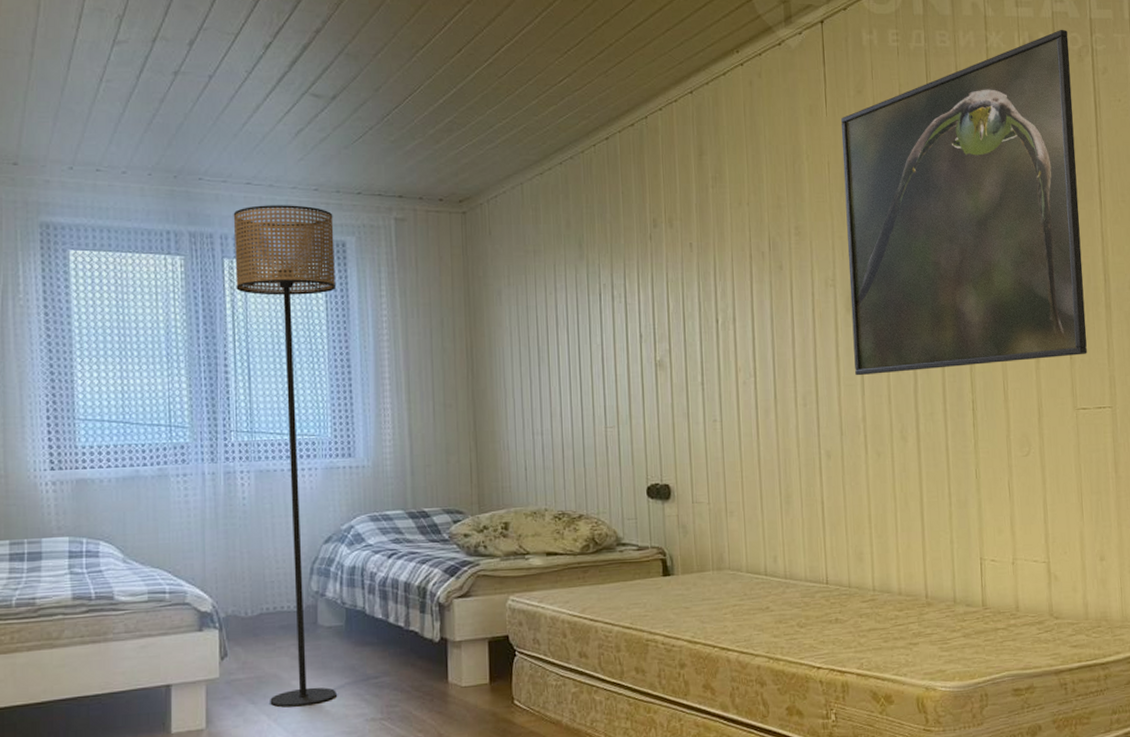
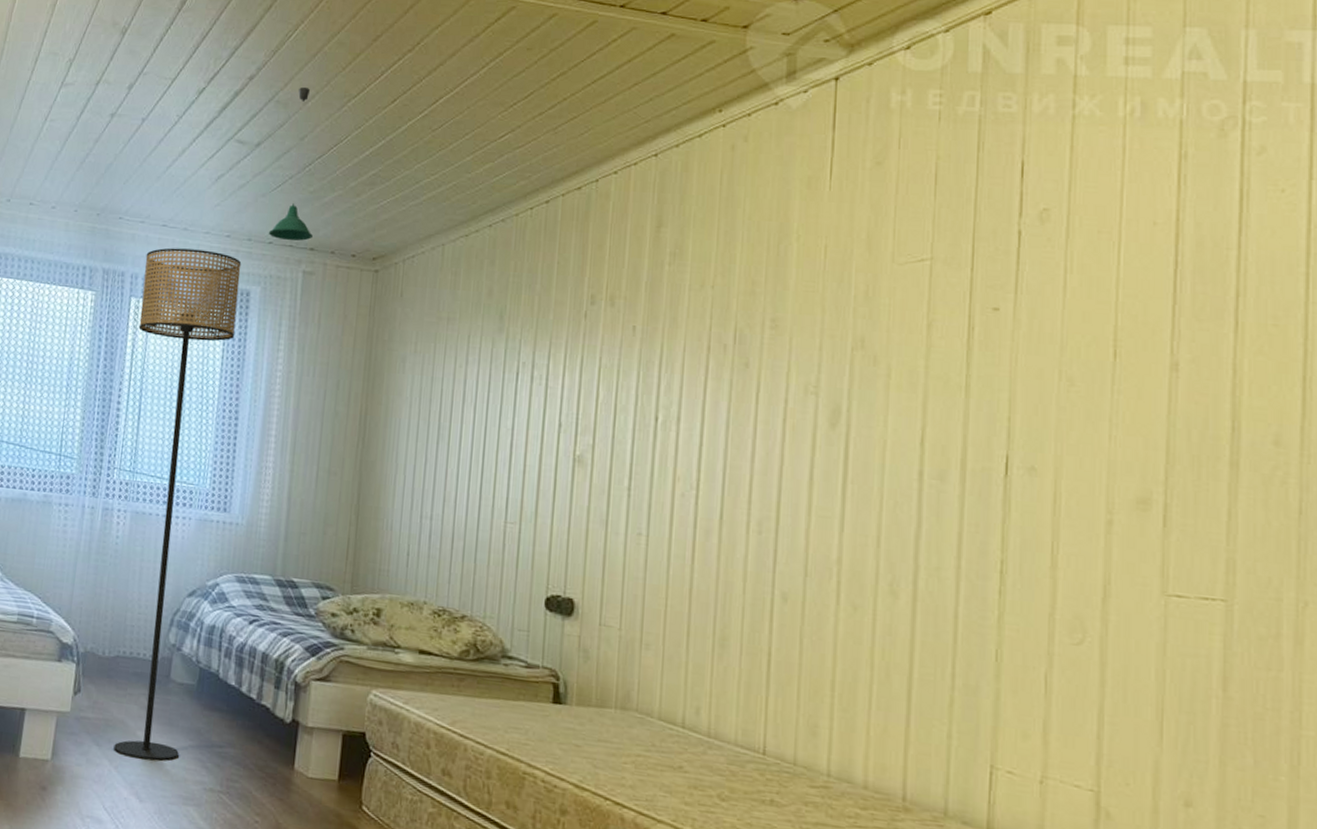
pendant light: none [355,39,399,190] -> present [268,86,313,242]
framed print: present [841,29,1087,376] -> none [833,94,1205,524]

